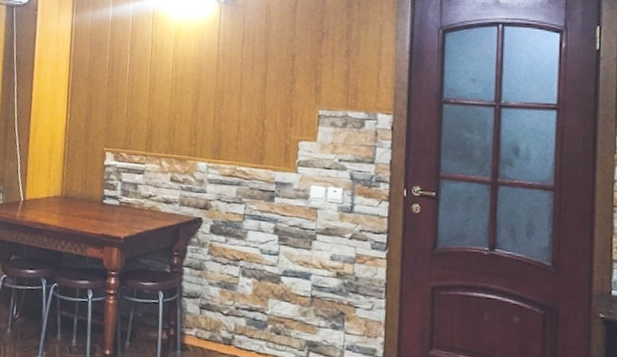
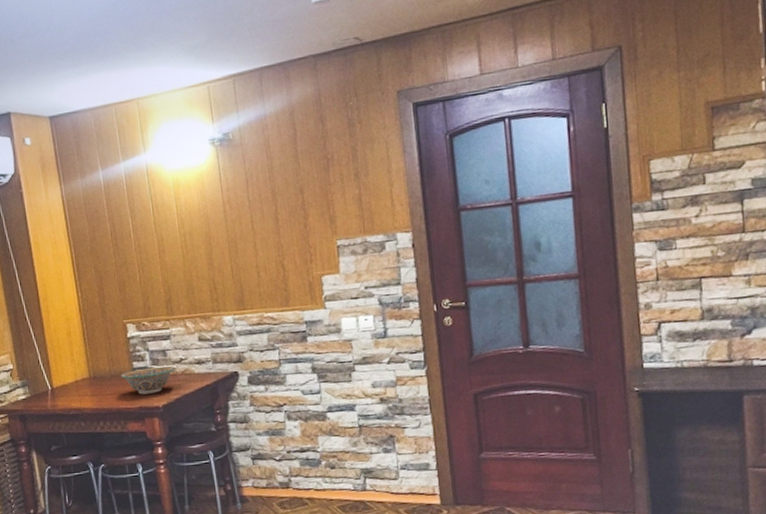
bowl: none [90,197,142,224] -> present [121,366,175,395]

